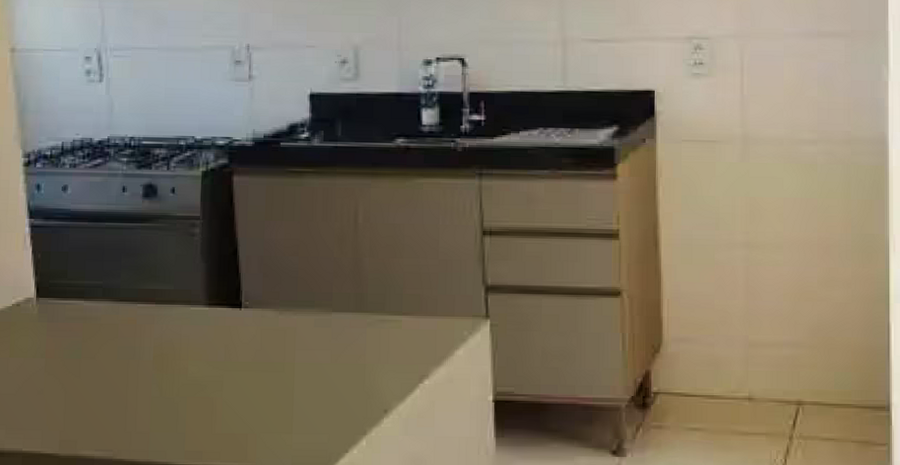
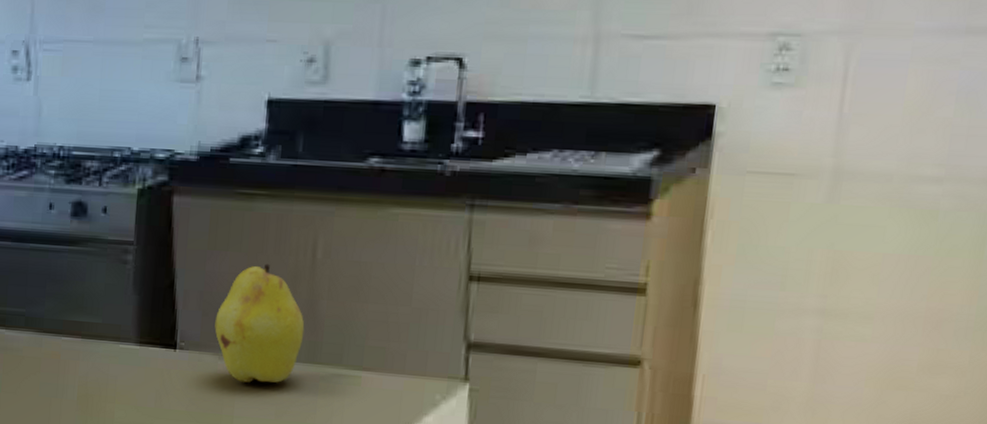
fruit: none [274,229,352,333] -> present [214,263,305,383]

